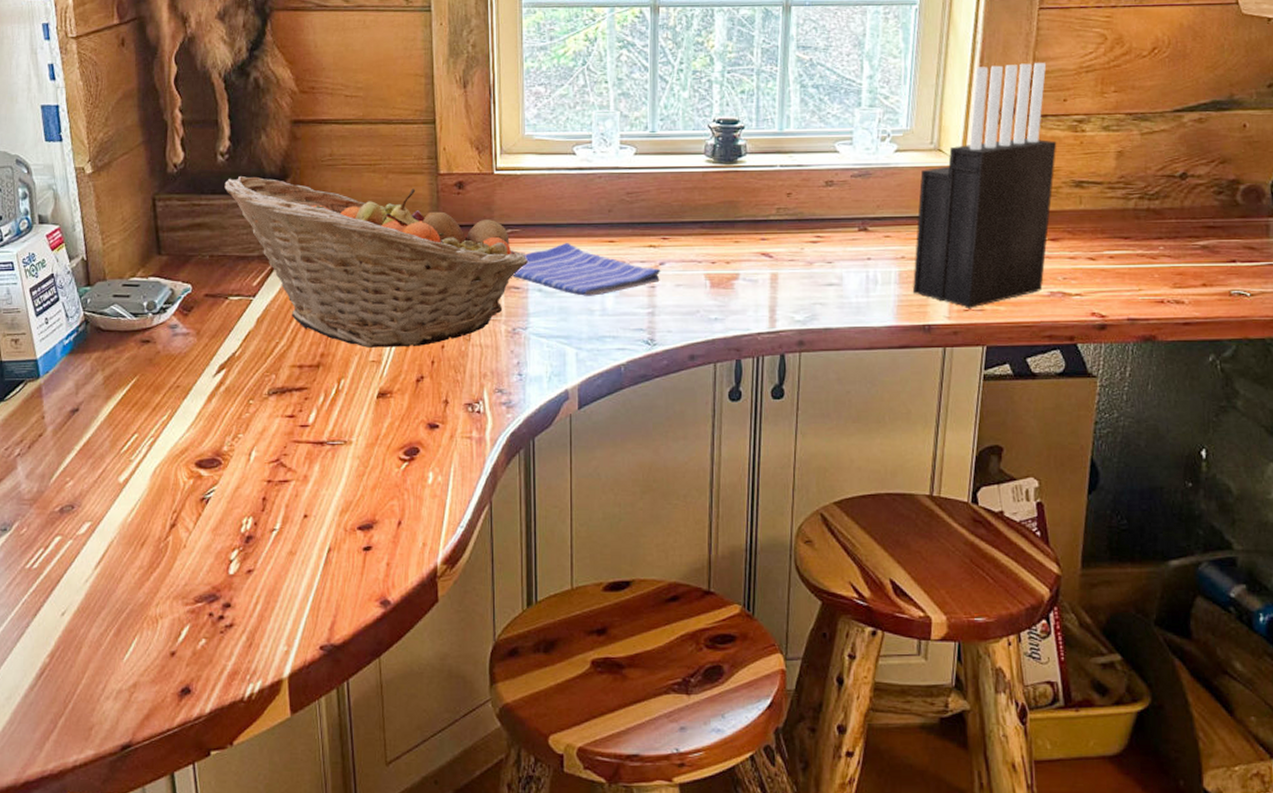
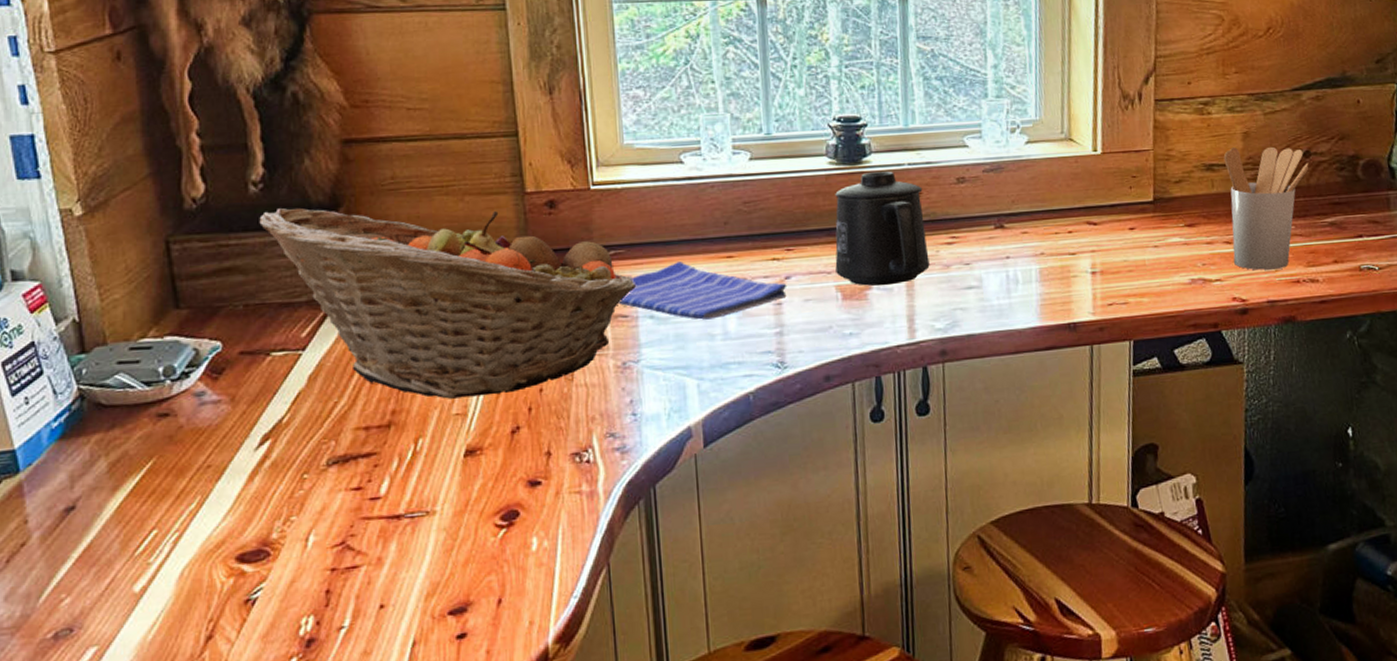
mug: none [706,172,794,277] -> present [835,171,930,287]
knife block: present [912,63,1057,308] -> none [1053,46,1186,303]
utensil holder: none [1094,166,1185,288] -> present [1223,146,1309,271]

